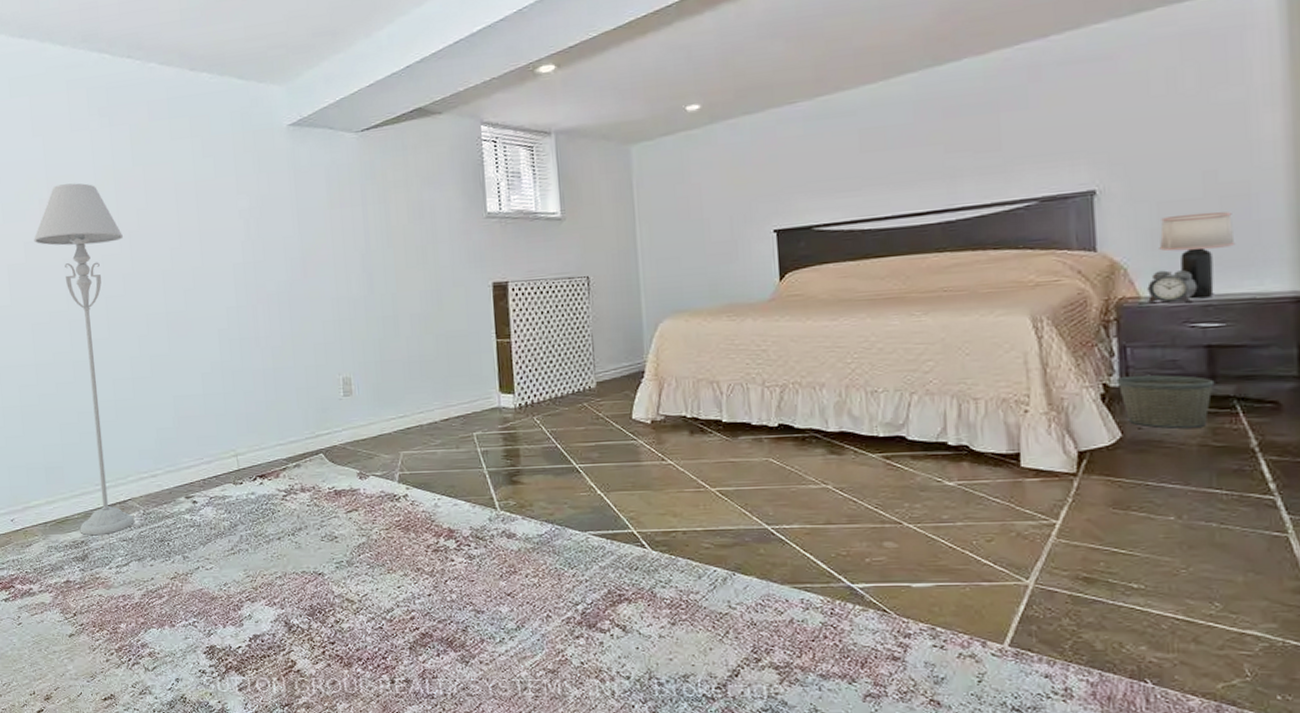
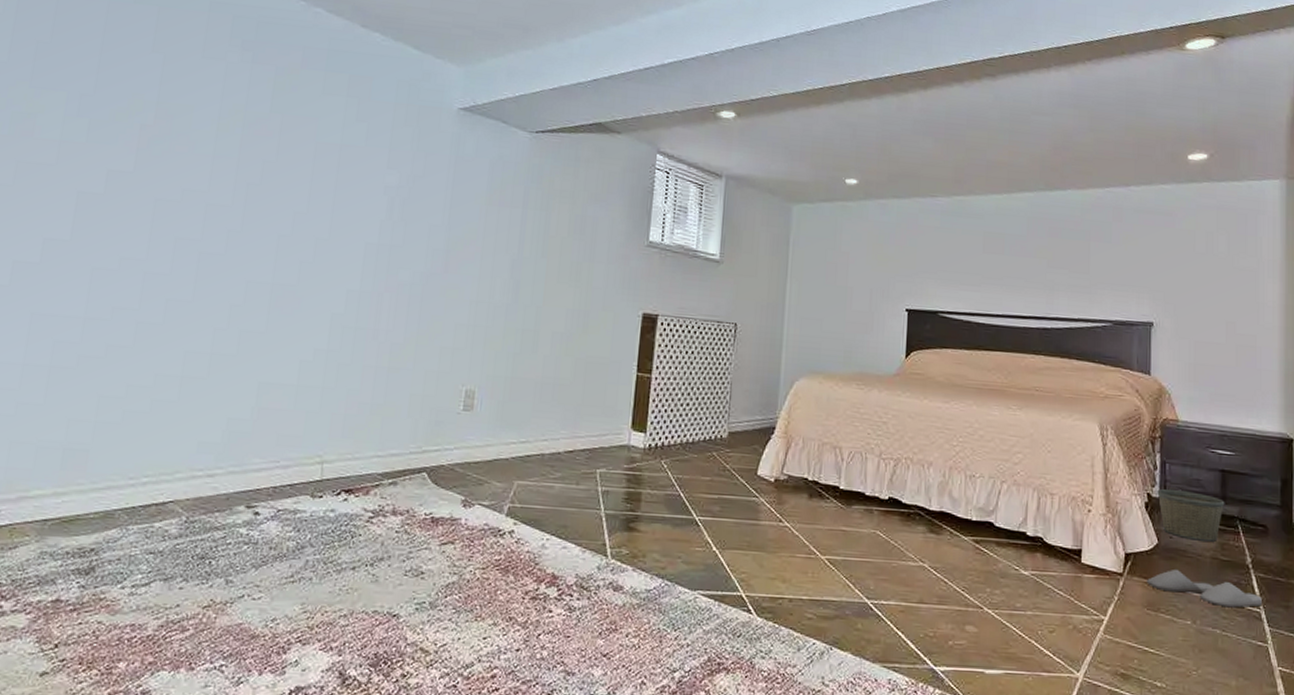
floor lamp: present [34,183,134,536] -> none [92,113,239,544]
slippers: none [1109,462,1276,498] -> present [1146,568,1262,608]
alarm clock: present [1147,270,1198,303] -> none [1184,399,1218,431]
table lamp: present [1159,211,1236,299] -> none [1194,354,1245,429]

